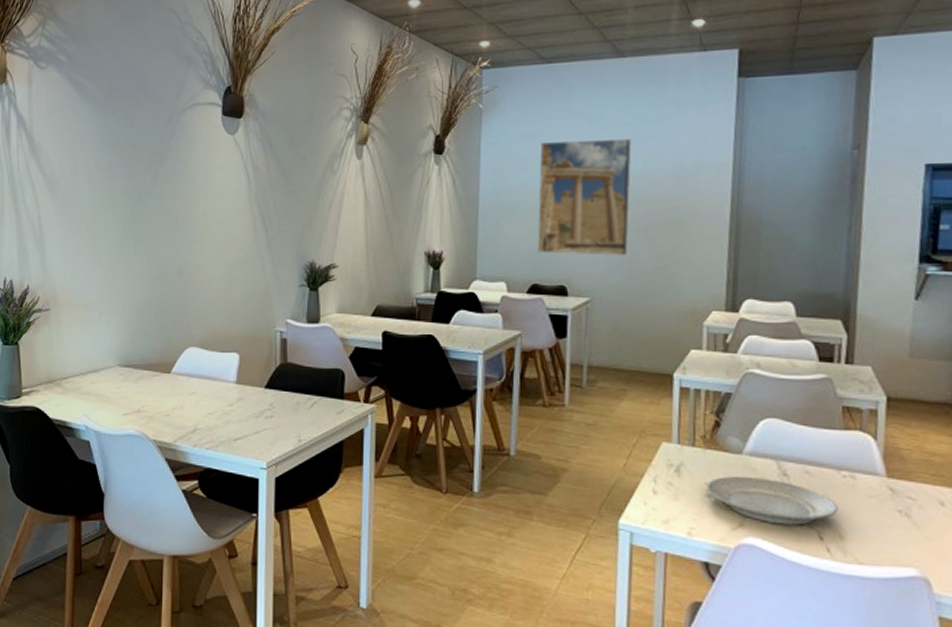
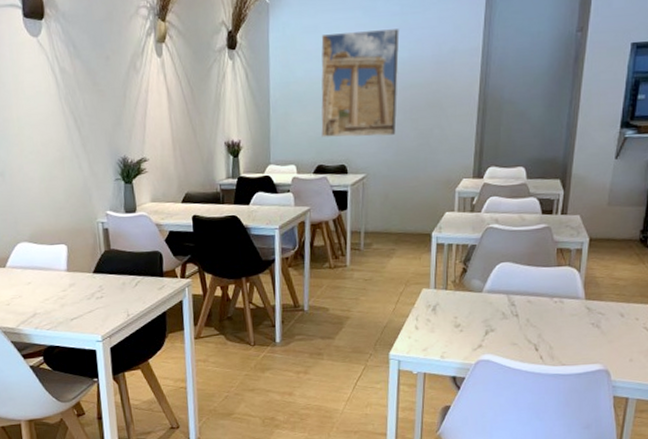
plate: present [706,475,838,526] -> none [455,309,550,343]

